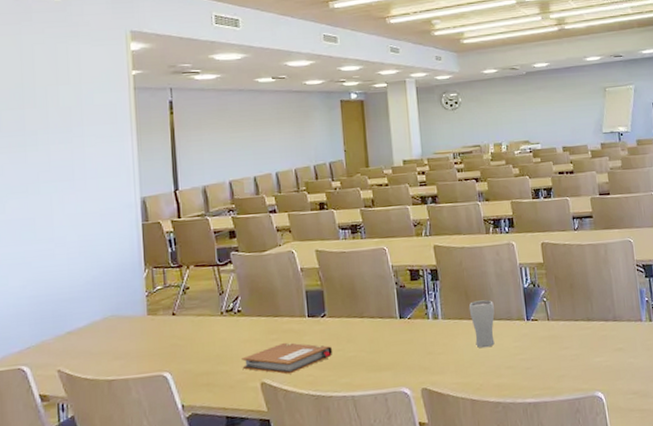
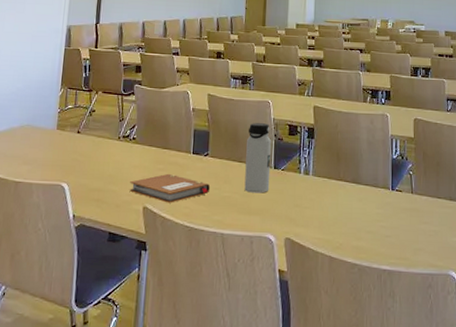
water bottle: none [366,272,398,348] -> present [244,123,272,193]
drinking glass: present [469,300,495,348] -> none [338,163,362,210]

